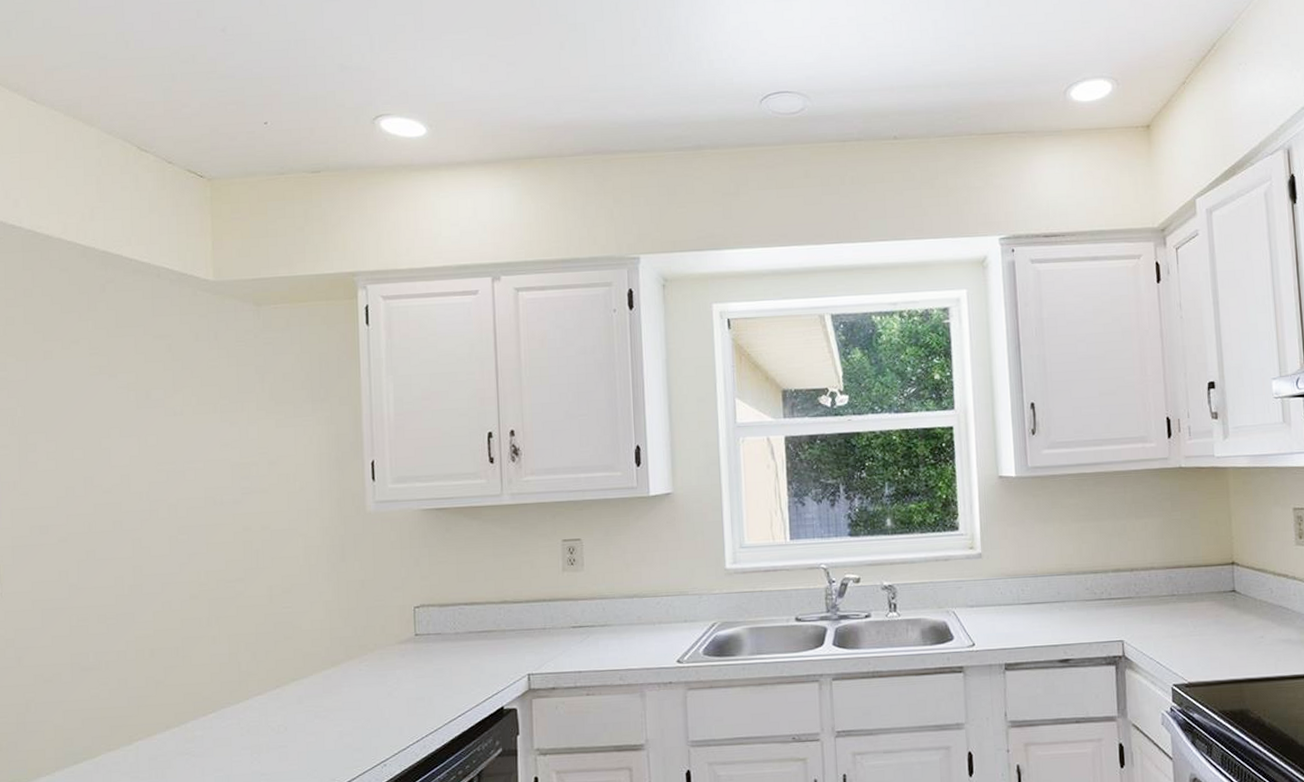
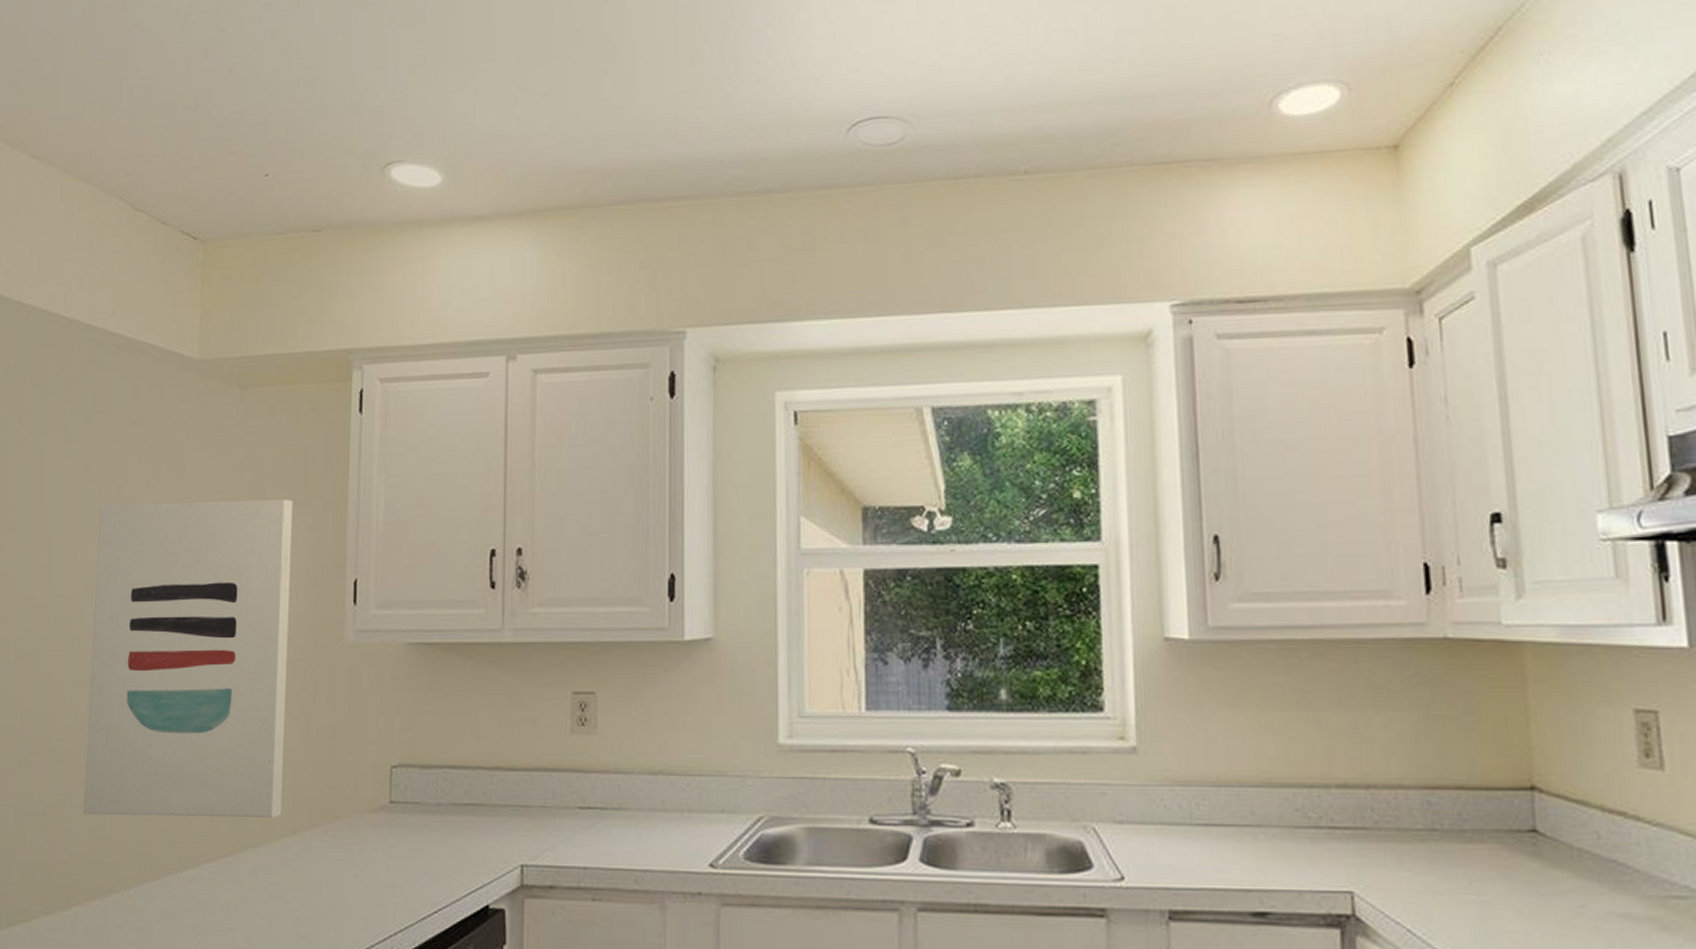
wall art: none [130,398,321,667] -> present [83,499,292,818]

